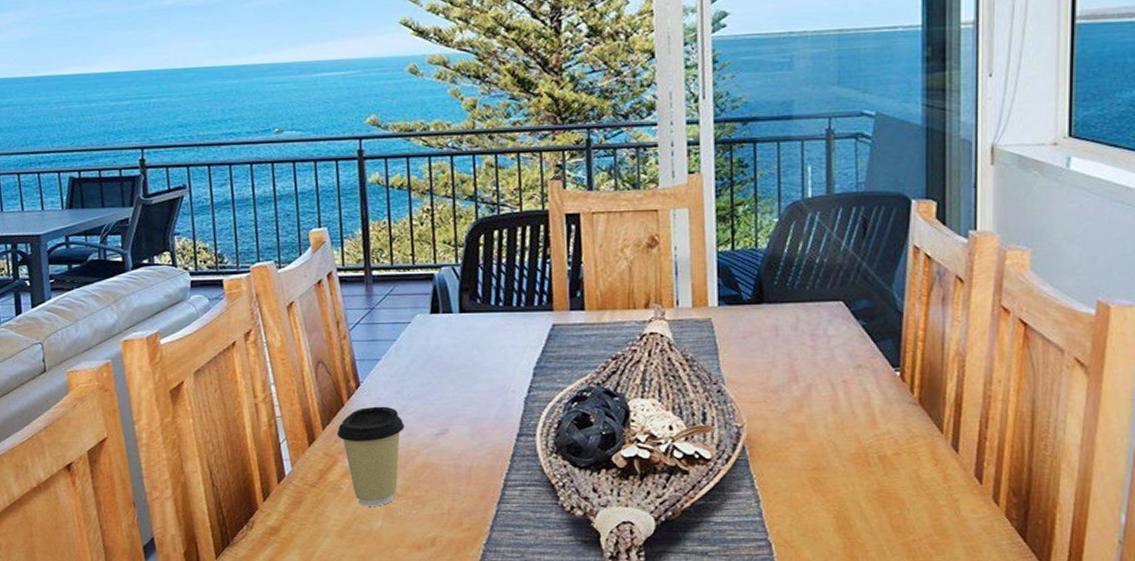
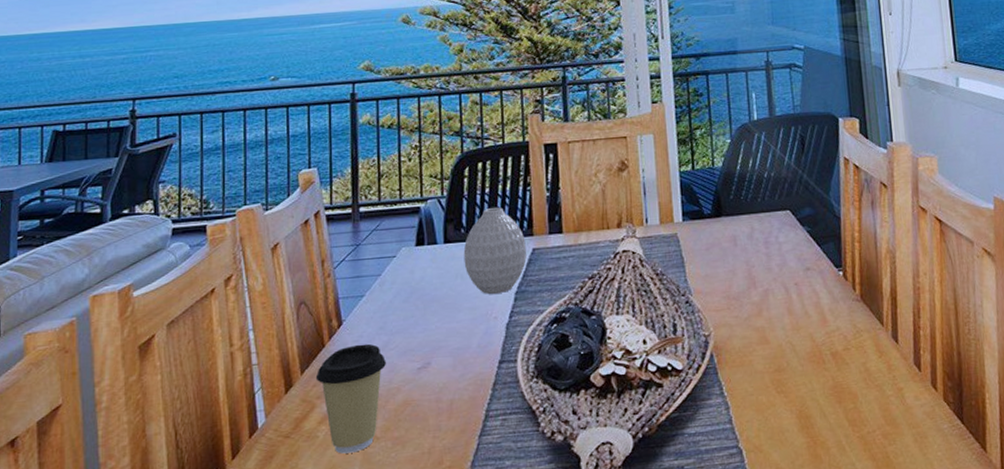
vase: none [480,278,546,368] -> present [463,207,526,295]

